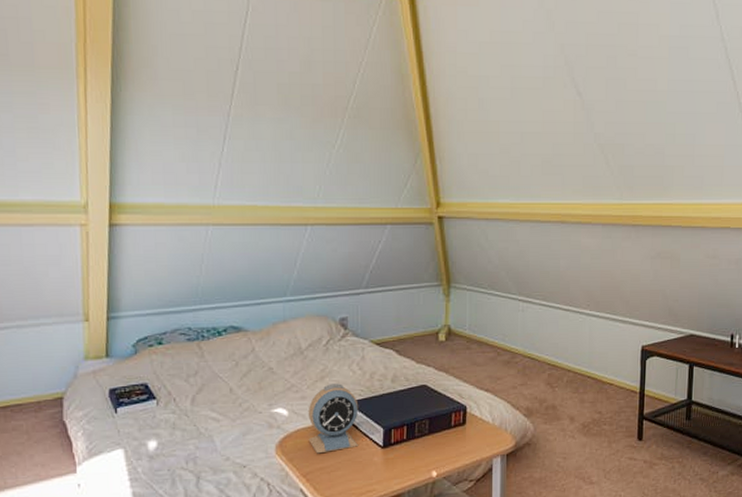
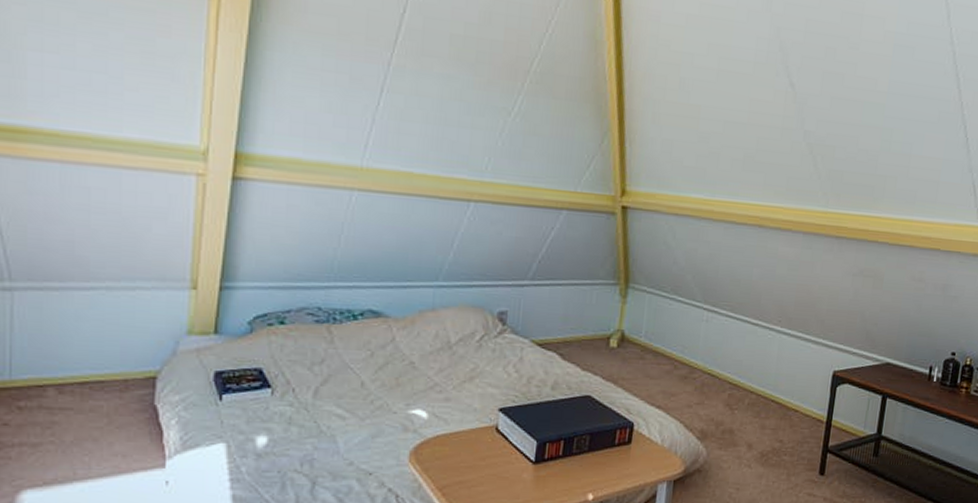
alarm clock: present [308,383,359,454] -> none [448,386,511,465]

